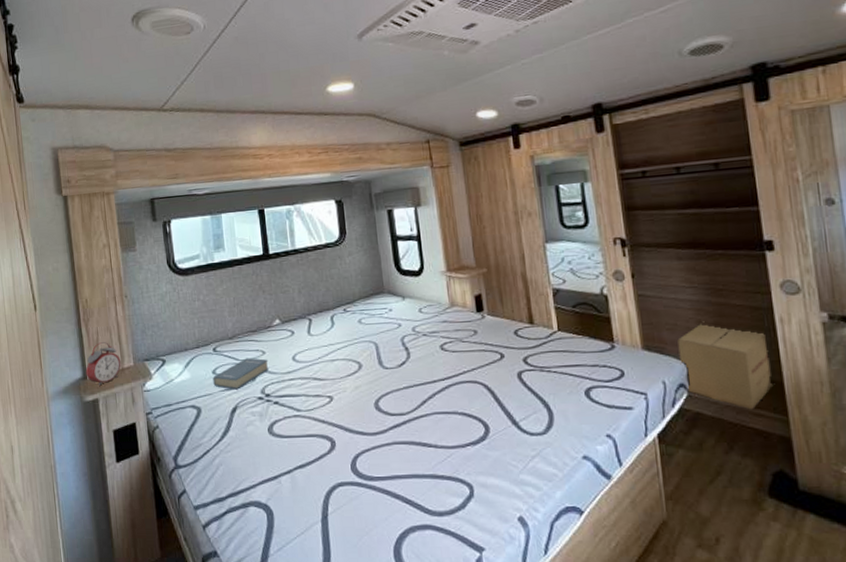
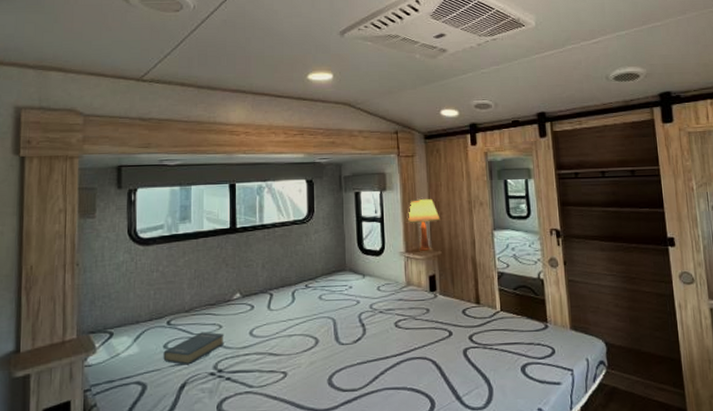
alarm clock: present [85,342,121,386] -> none [19,312,62,360]
table lamp: none [445,212,484,270] -> present [406,198,441,252]
box: present [677,321,775,410] -> none [599,305,675,385]

